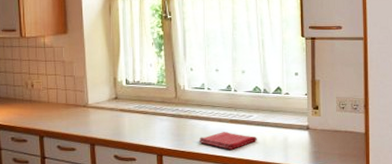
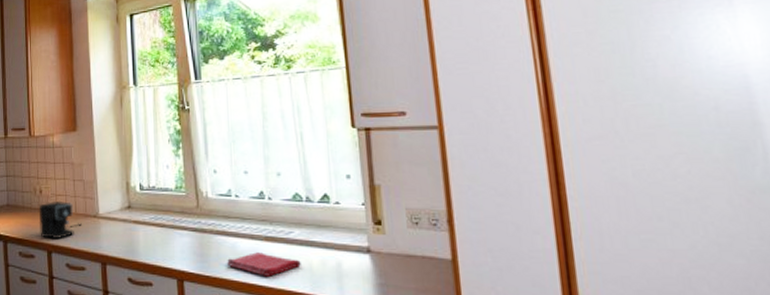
coffee maker: none [31,94,72,126] -> present [40,201,82,240]

